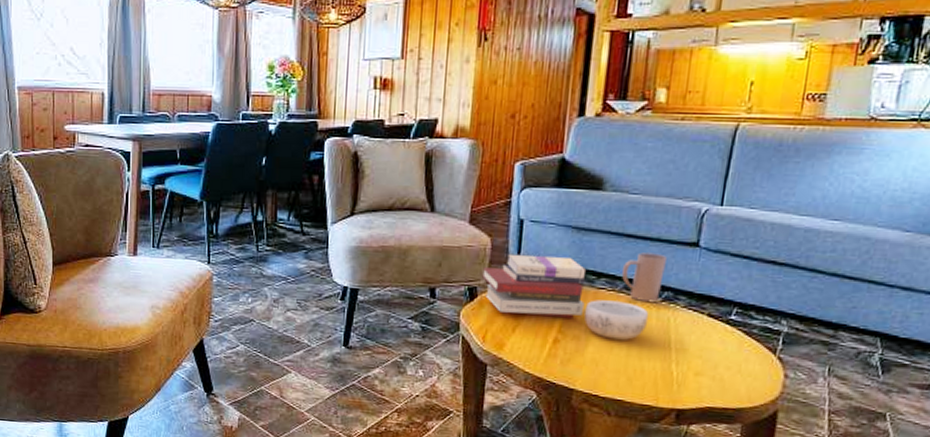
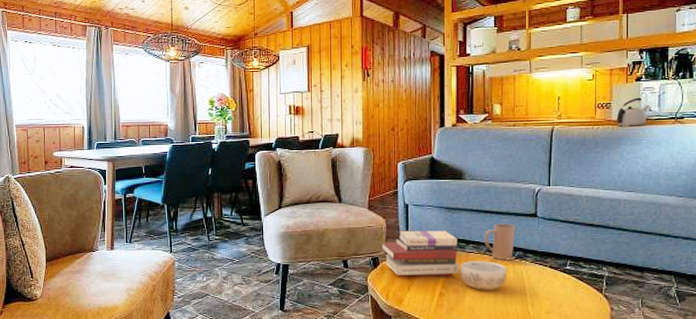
kettle: none [830,87,884,129] -> present [616,97,650,127]

